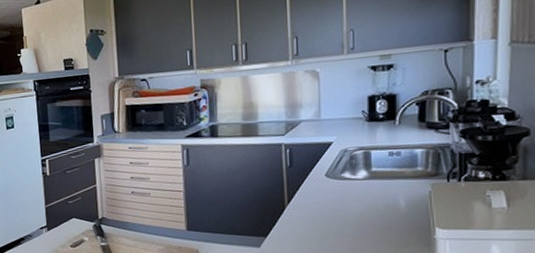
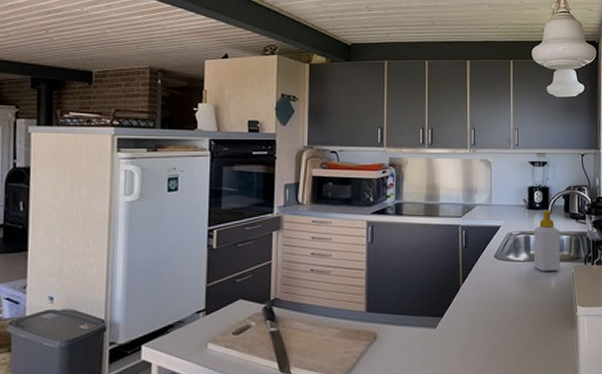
soap bottle: none [375,121,413,190] -> present [533,211,561,271]

